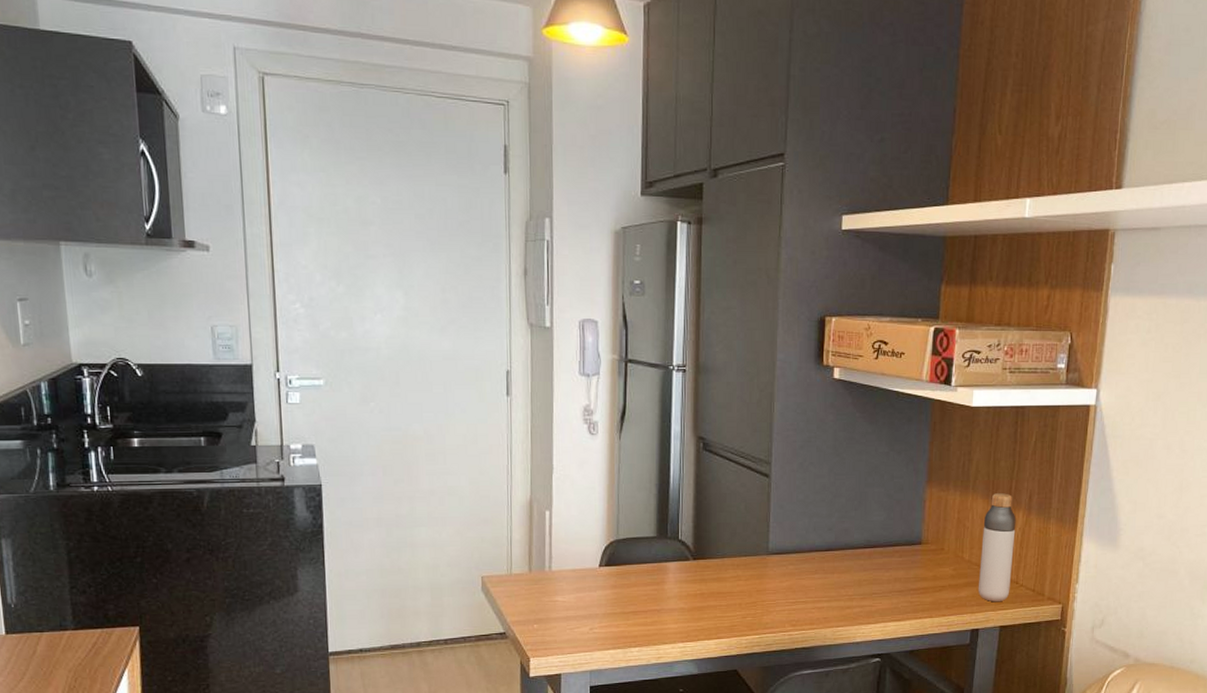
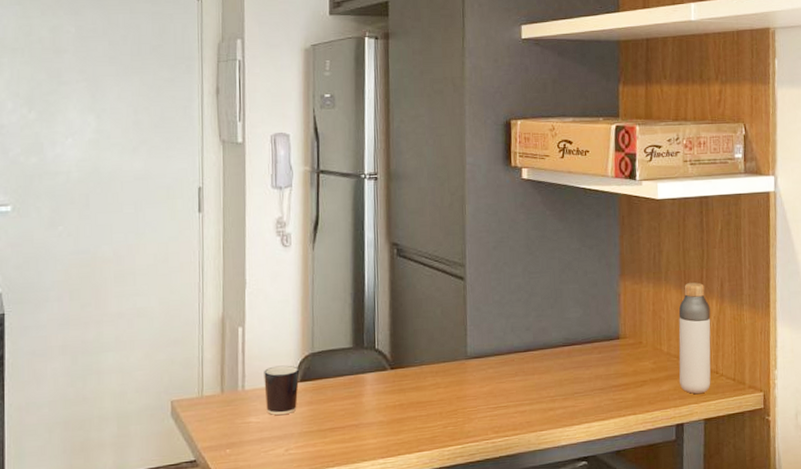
mug: none [570,549,605,597] -> present [264,365,300,416]

